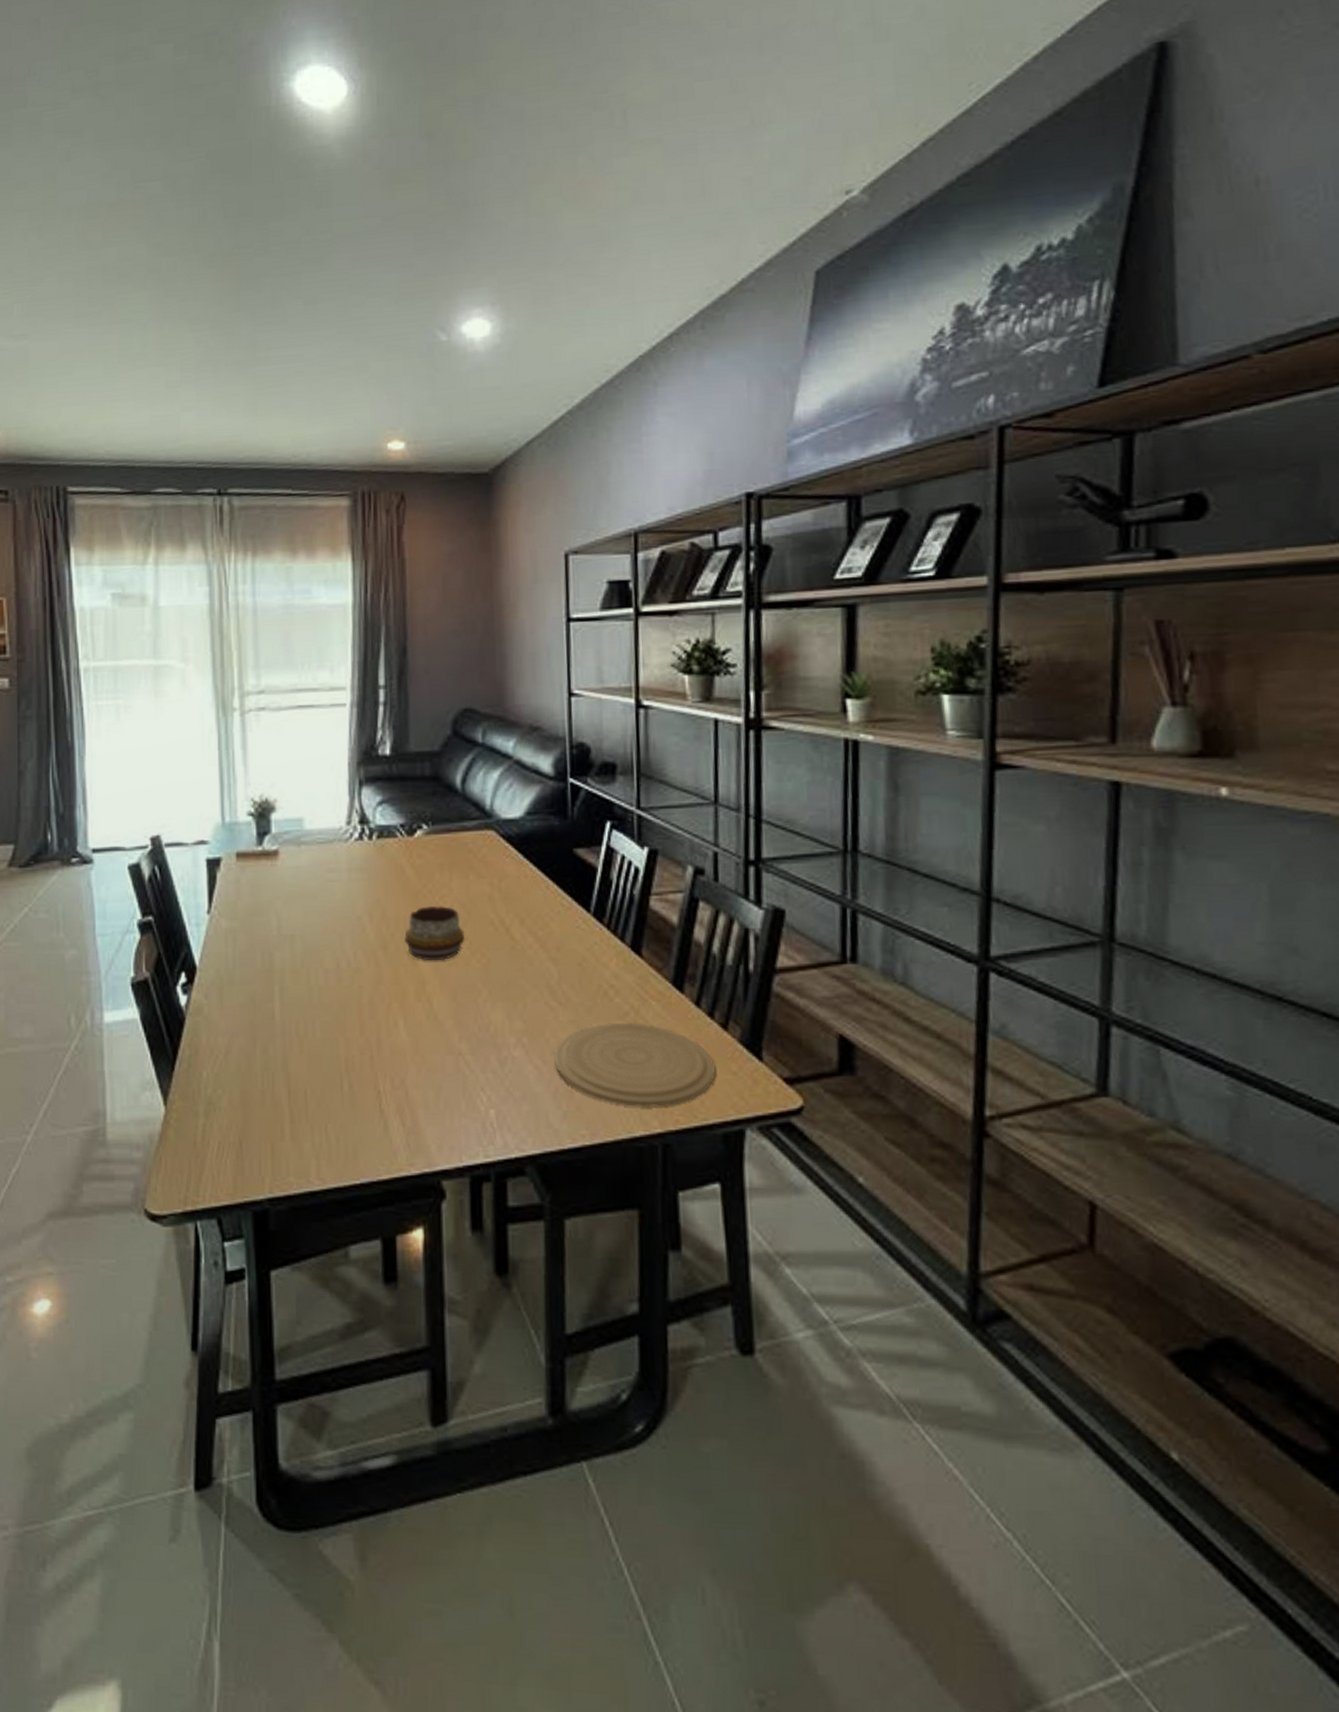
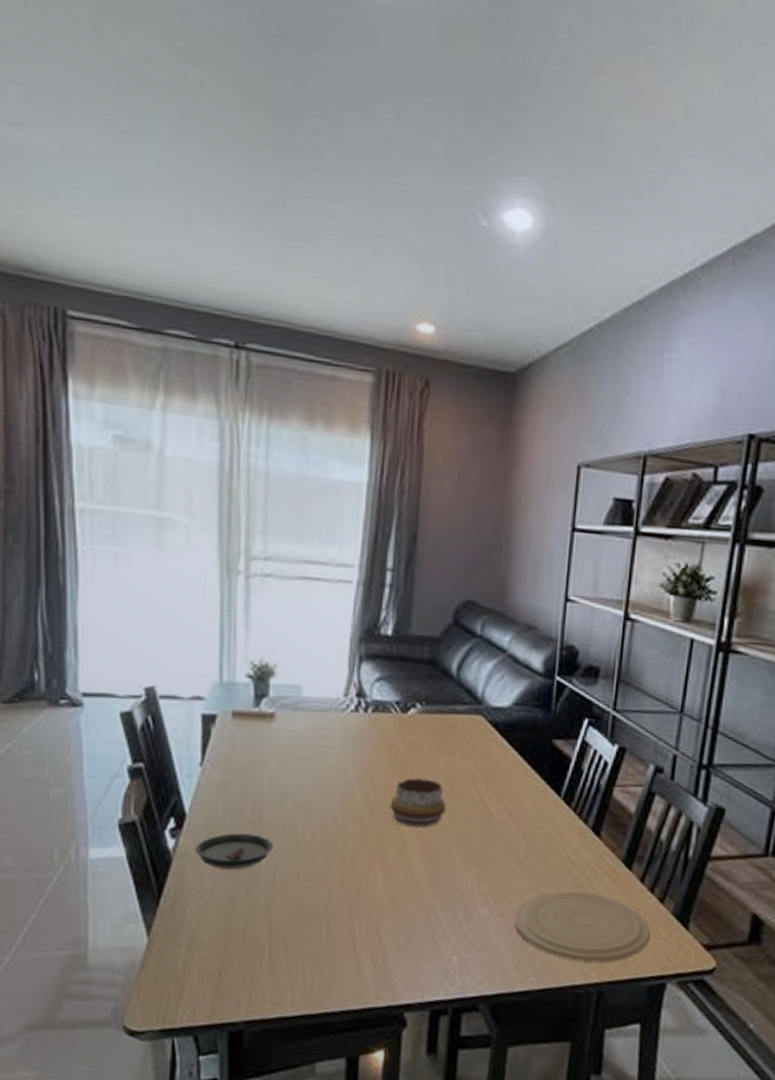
saucer: none [207,982,286,1026] -> present [195,832,273,871]

